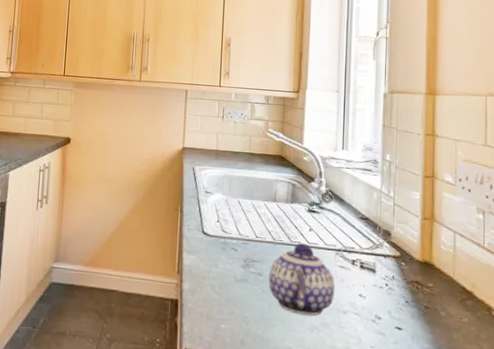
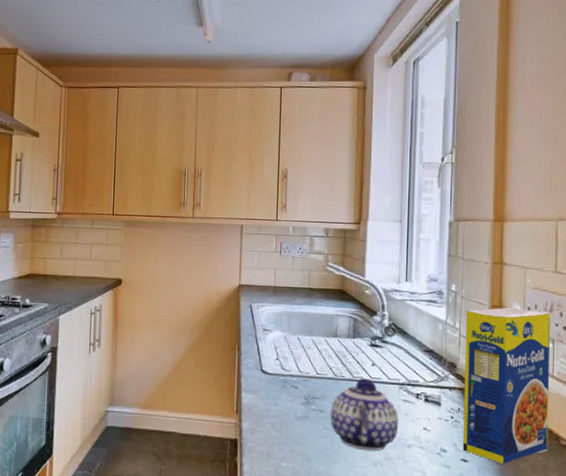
legume: none [397,178,481,333] -> present [462,307,550,464]

